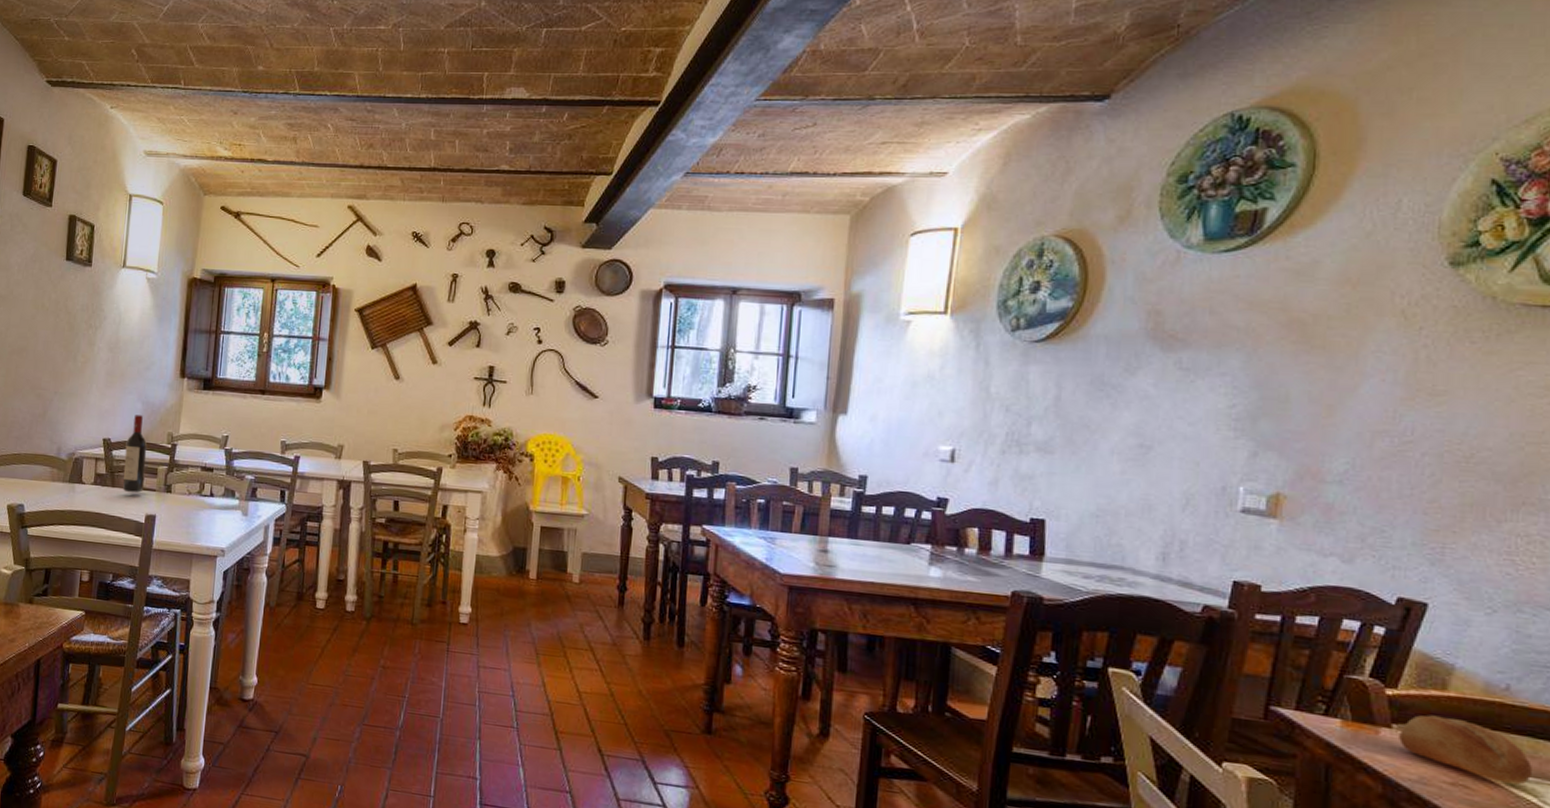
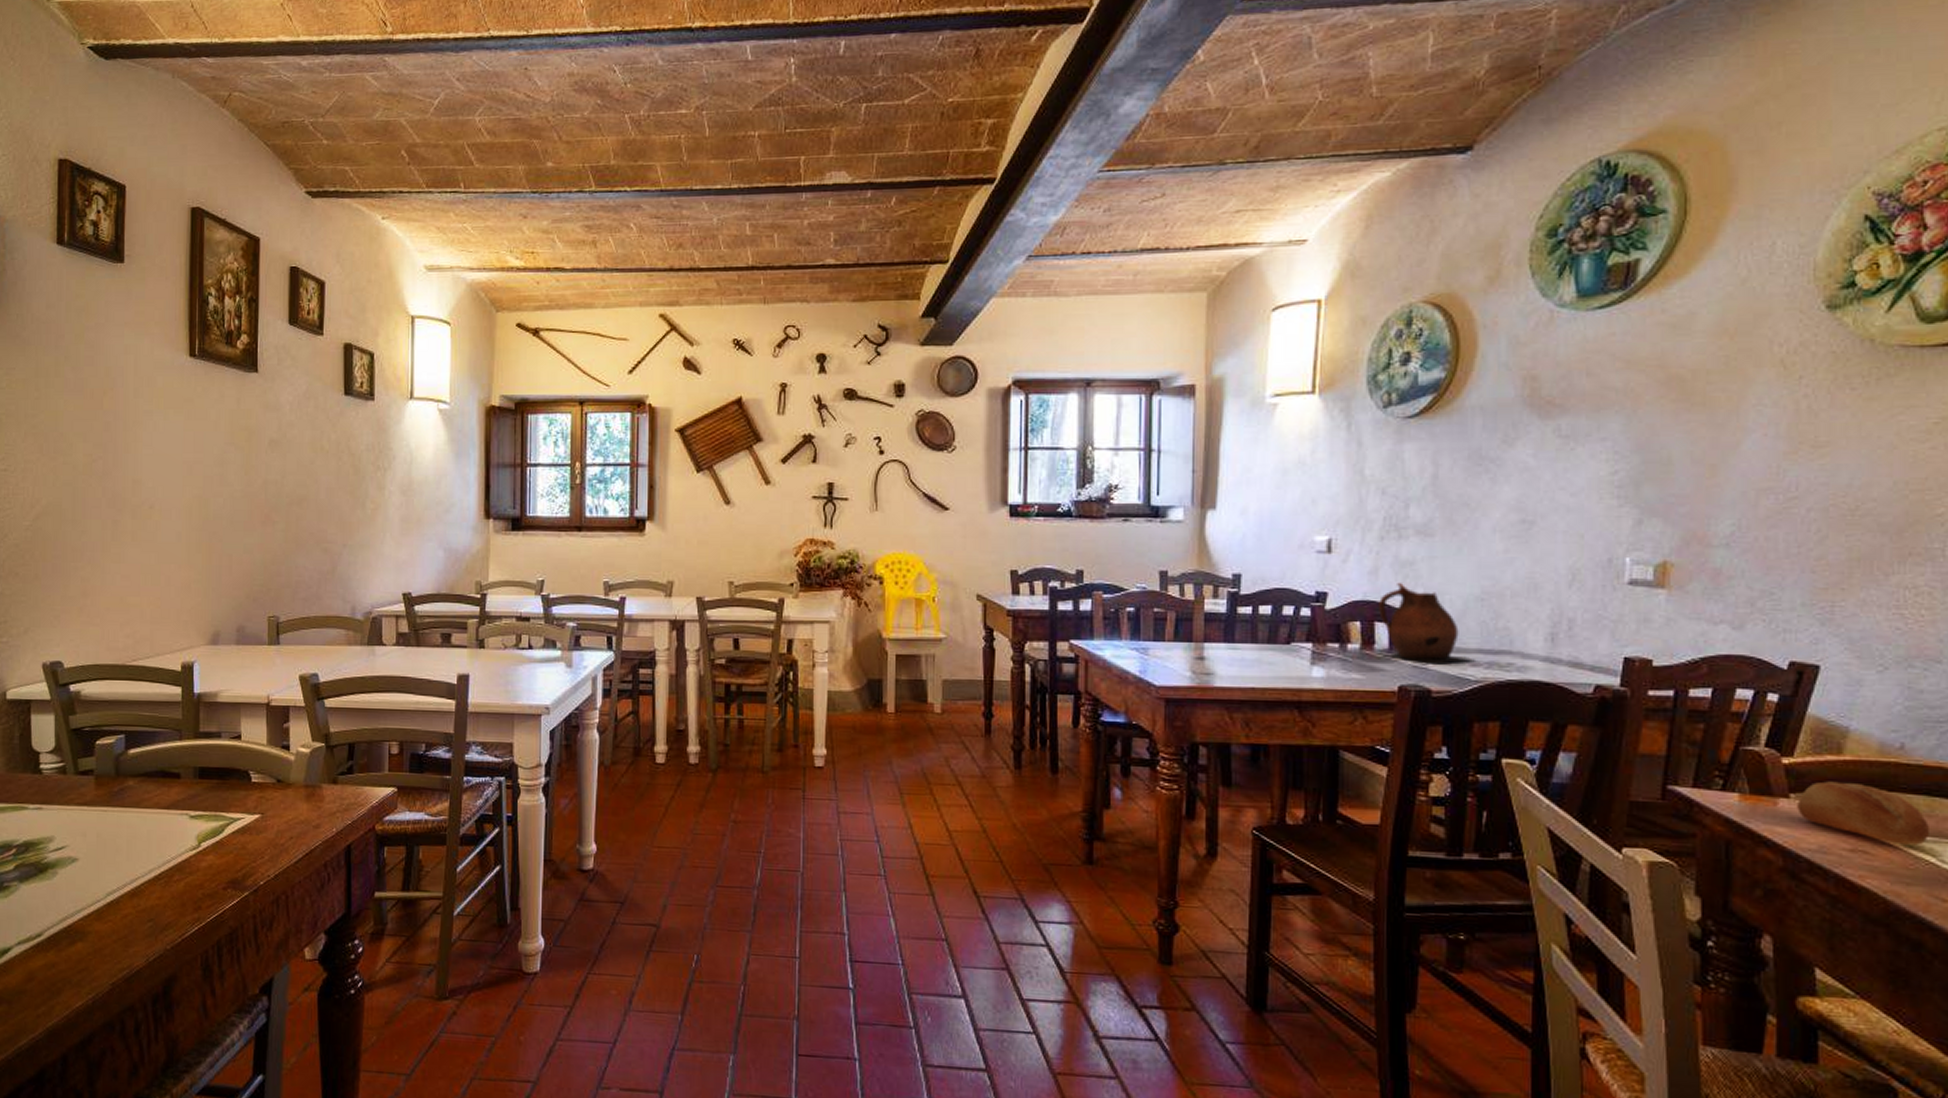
wine bottle: present [122,415,148,493] -> none [428,564,454,652]
ceramic pitcher: none [997,495,1087,574] -> present [1379,583,1475,665]

